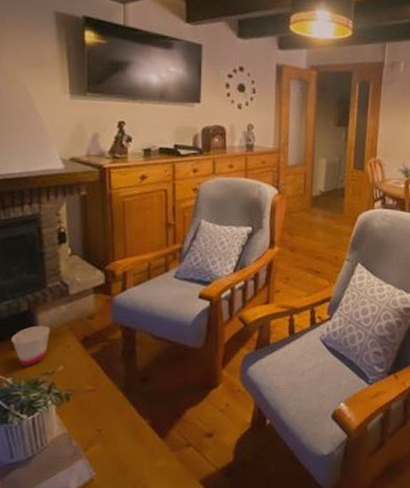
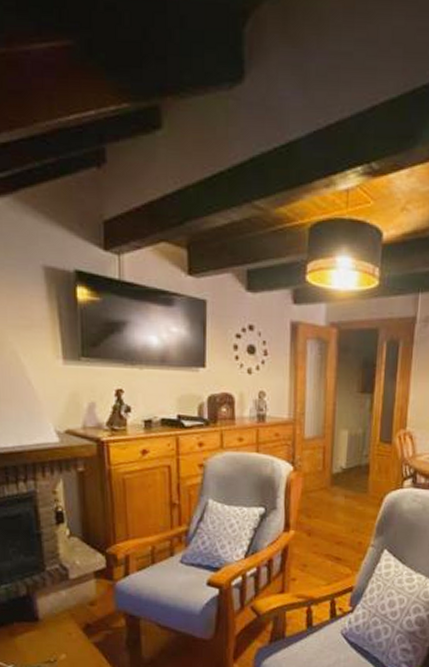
cup: present [12,325,50,366] -> none [11,611,51,653]

